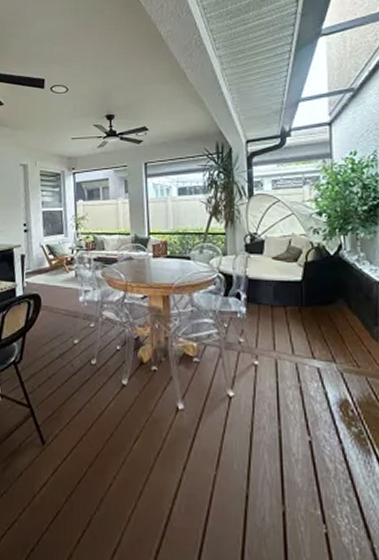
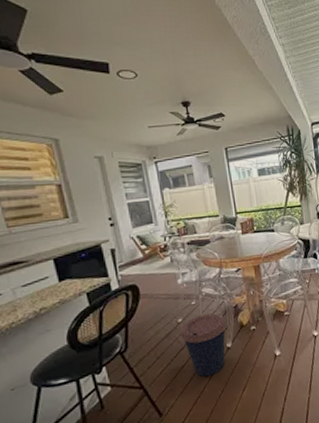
coffee cup: none [75,340,124,414] -> present [181,313,226,377]

